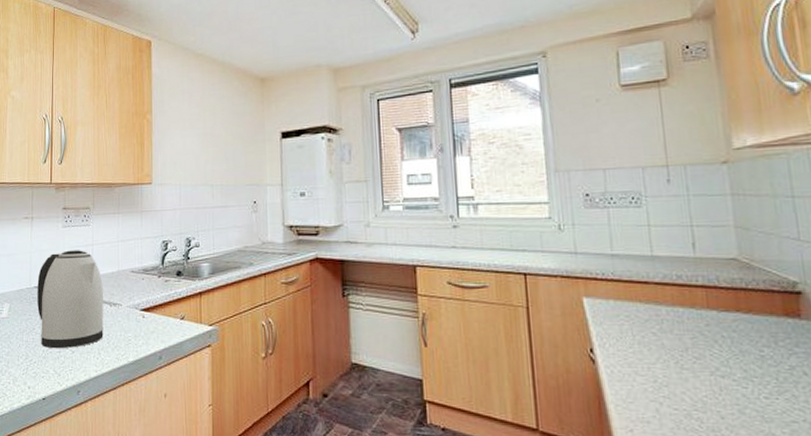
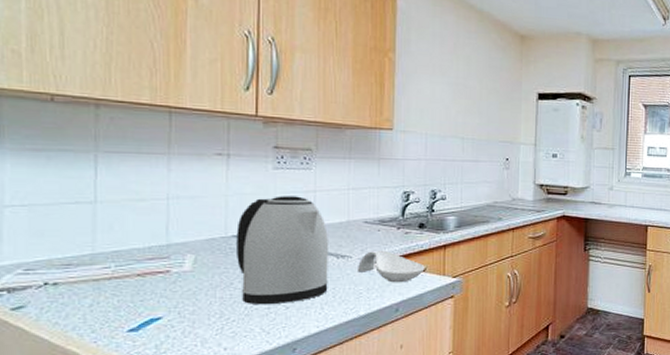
spoon rest: none [126,298,184,330] -> present [356,250,425,283]

